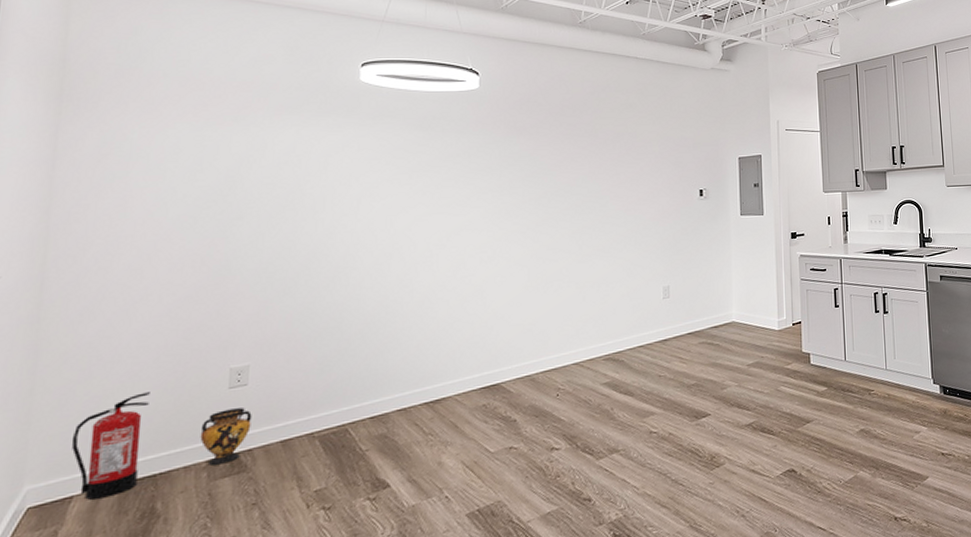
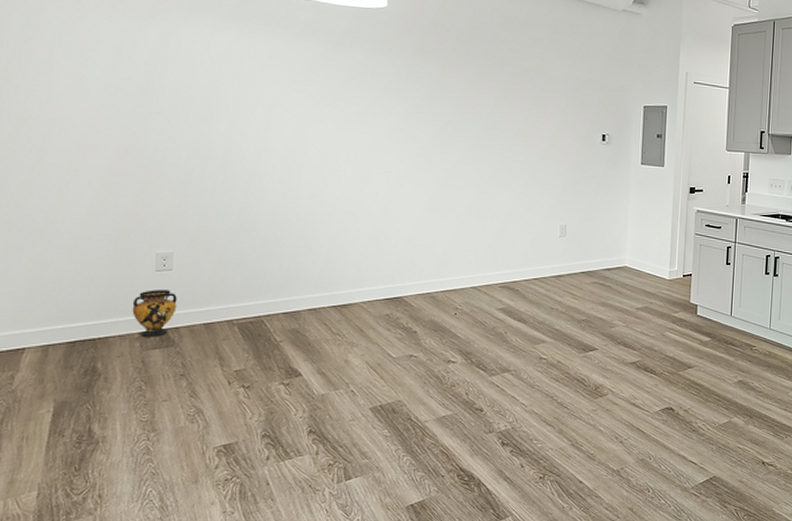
fire extinguisher: present [71,392,150,500] -> none [19,265,86,353]

